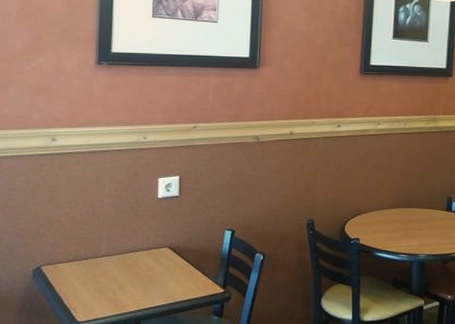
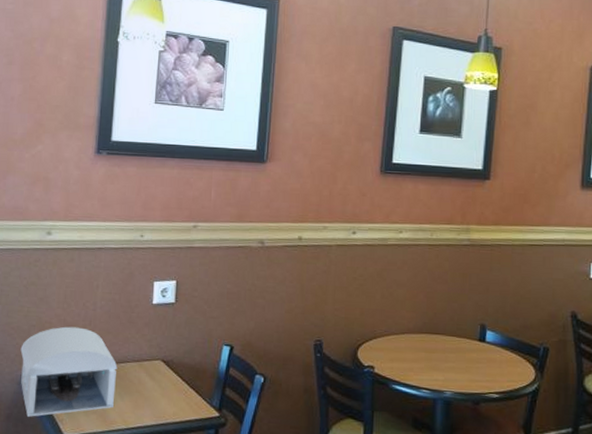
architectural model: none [30,223,127,308] -> present [20,326,118,417]

